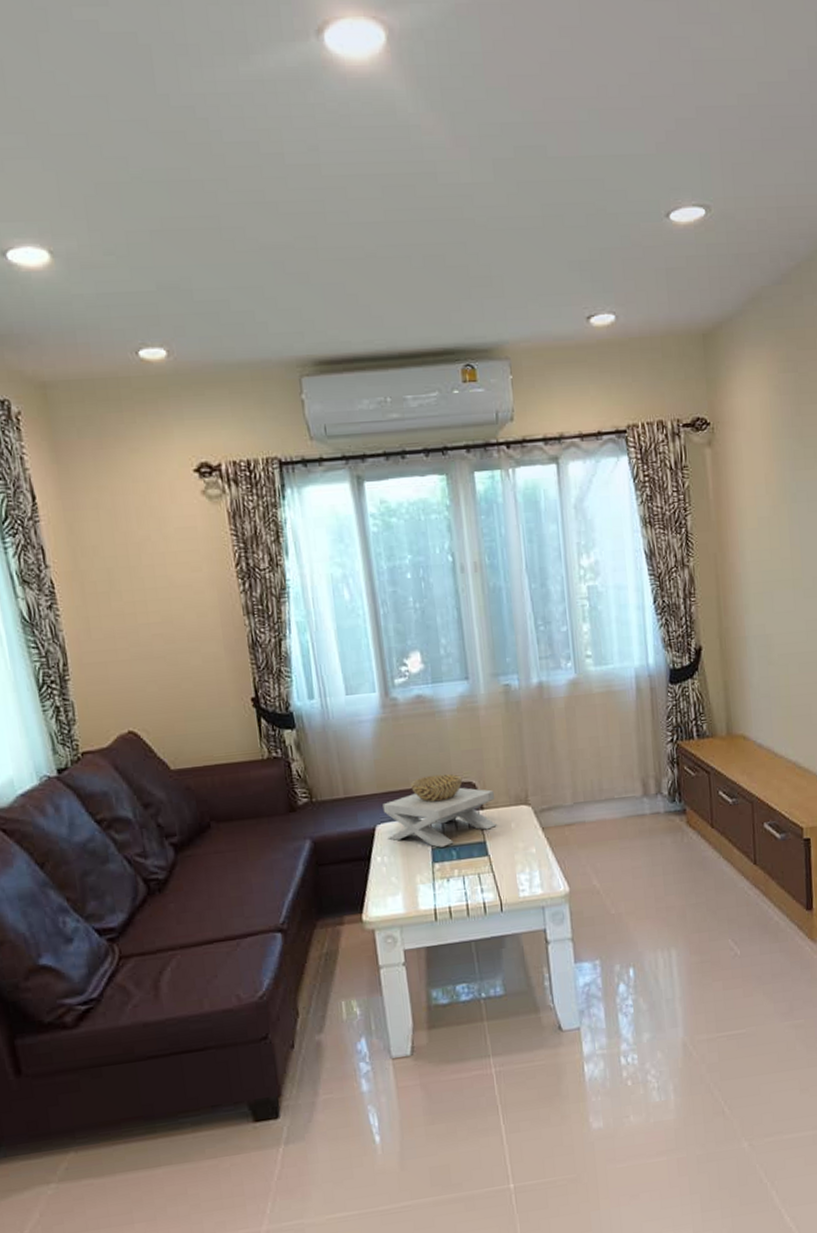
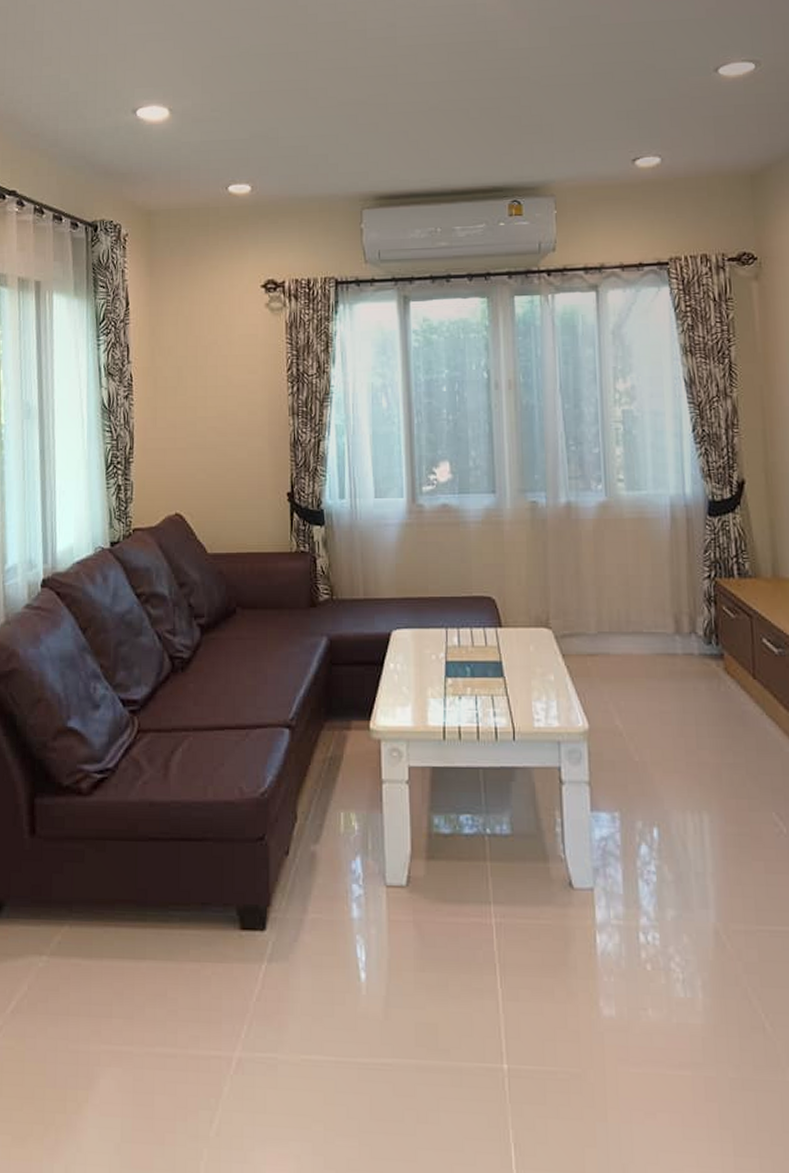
decorative bowl: present [383,773,497,848] -> none [400,586,515,662]

